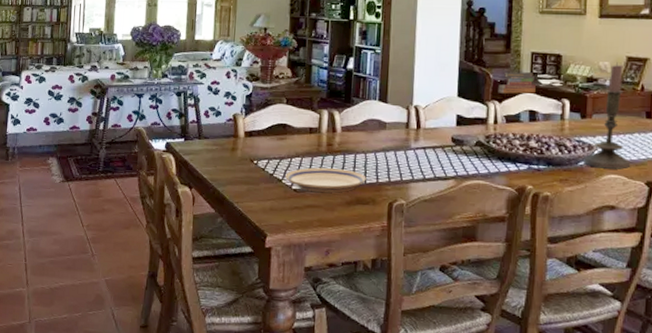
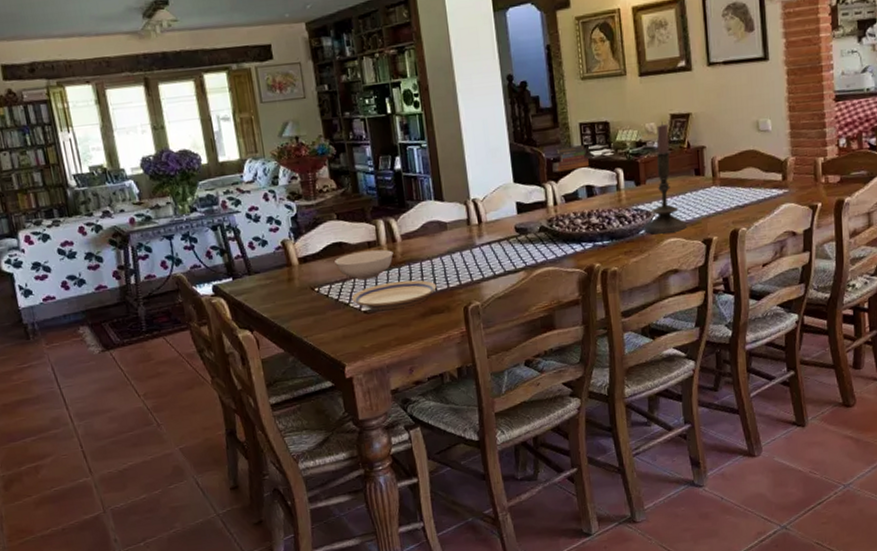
bowl: none [277,135,332,161] -> present [335,249,394,280]

